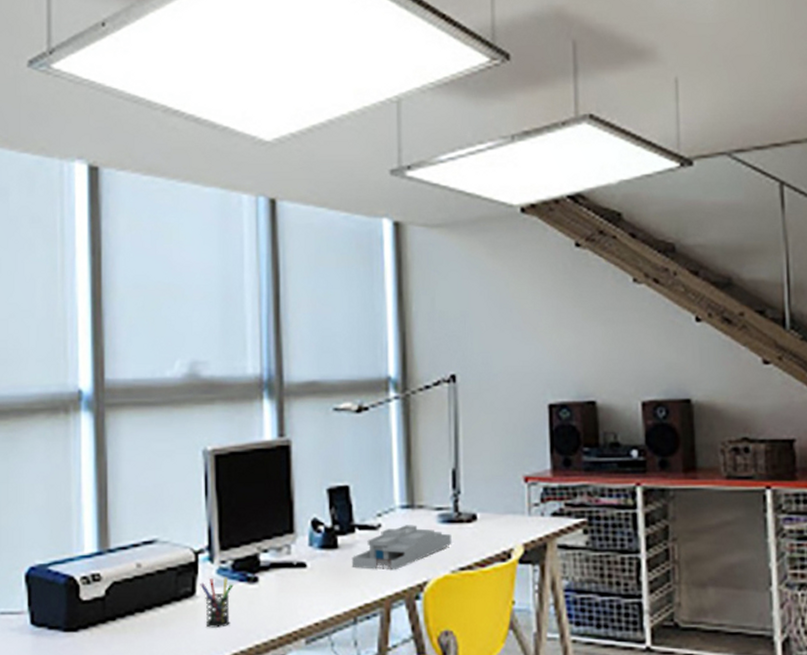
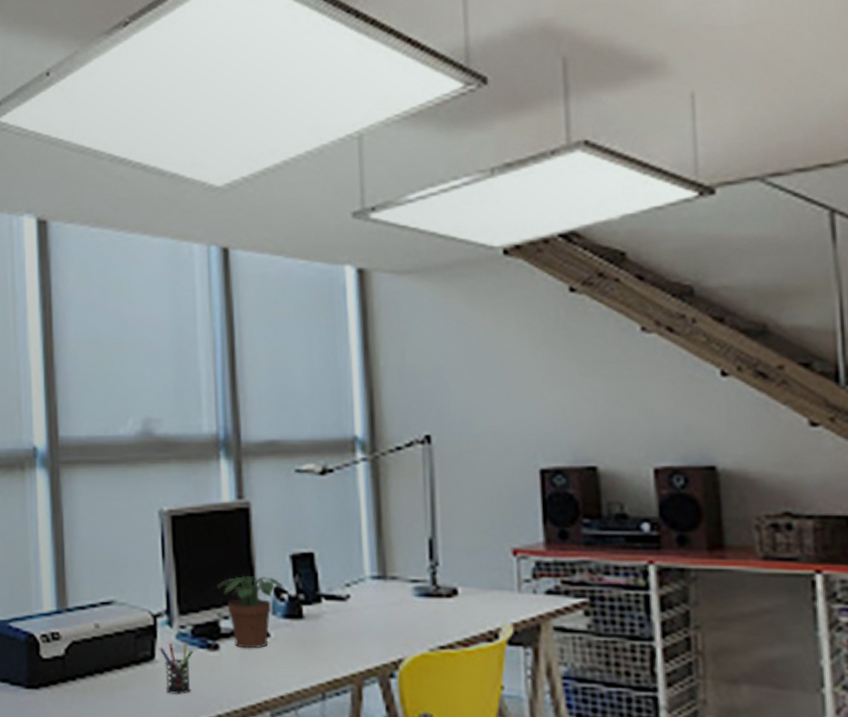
potted plant: none [258,510,321,580] -> present [217,576,284,649]
desk organizer: present [351,525,452,570] -> none [318,597,430,645]

